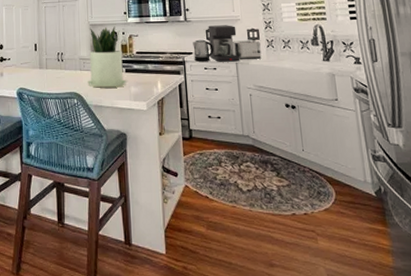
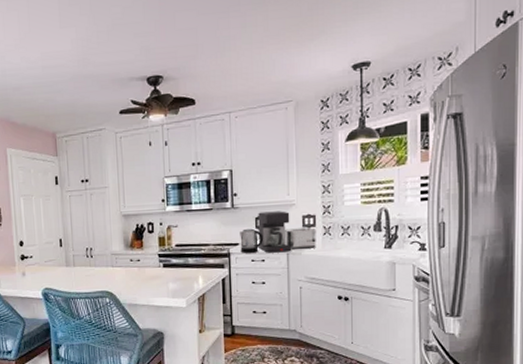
planter: present [87,26,127,88] -> none [120,216,165,285]

